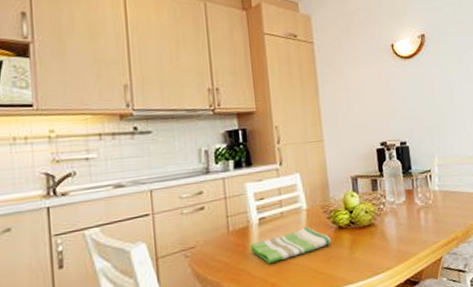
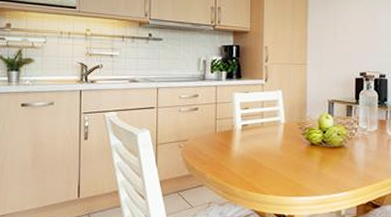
dish towel: present [250,227,332,264] -> none [232,139,303,165]

